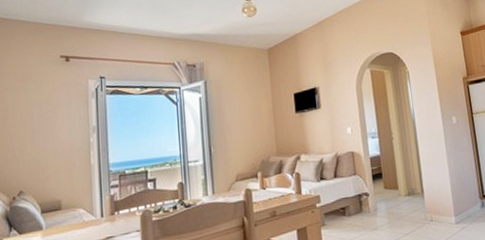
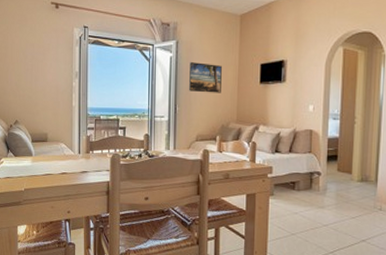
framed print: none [221,99,257,130] -> present [189,62,222,93]

